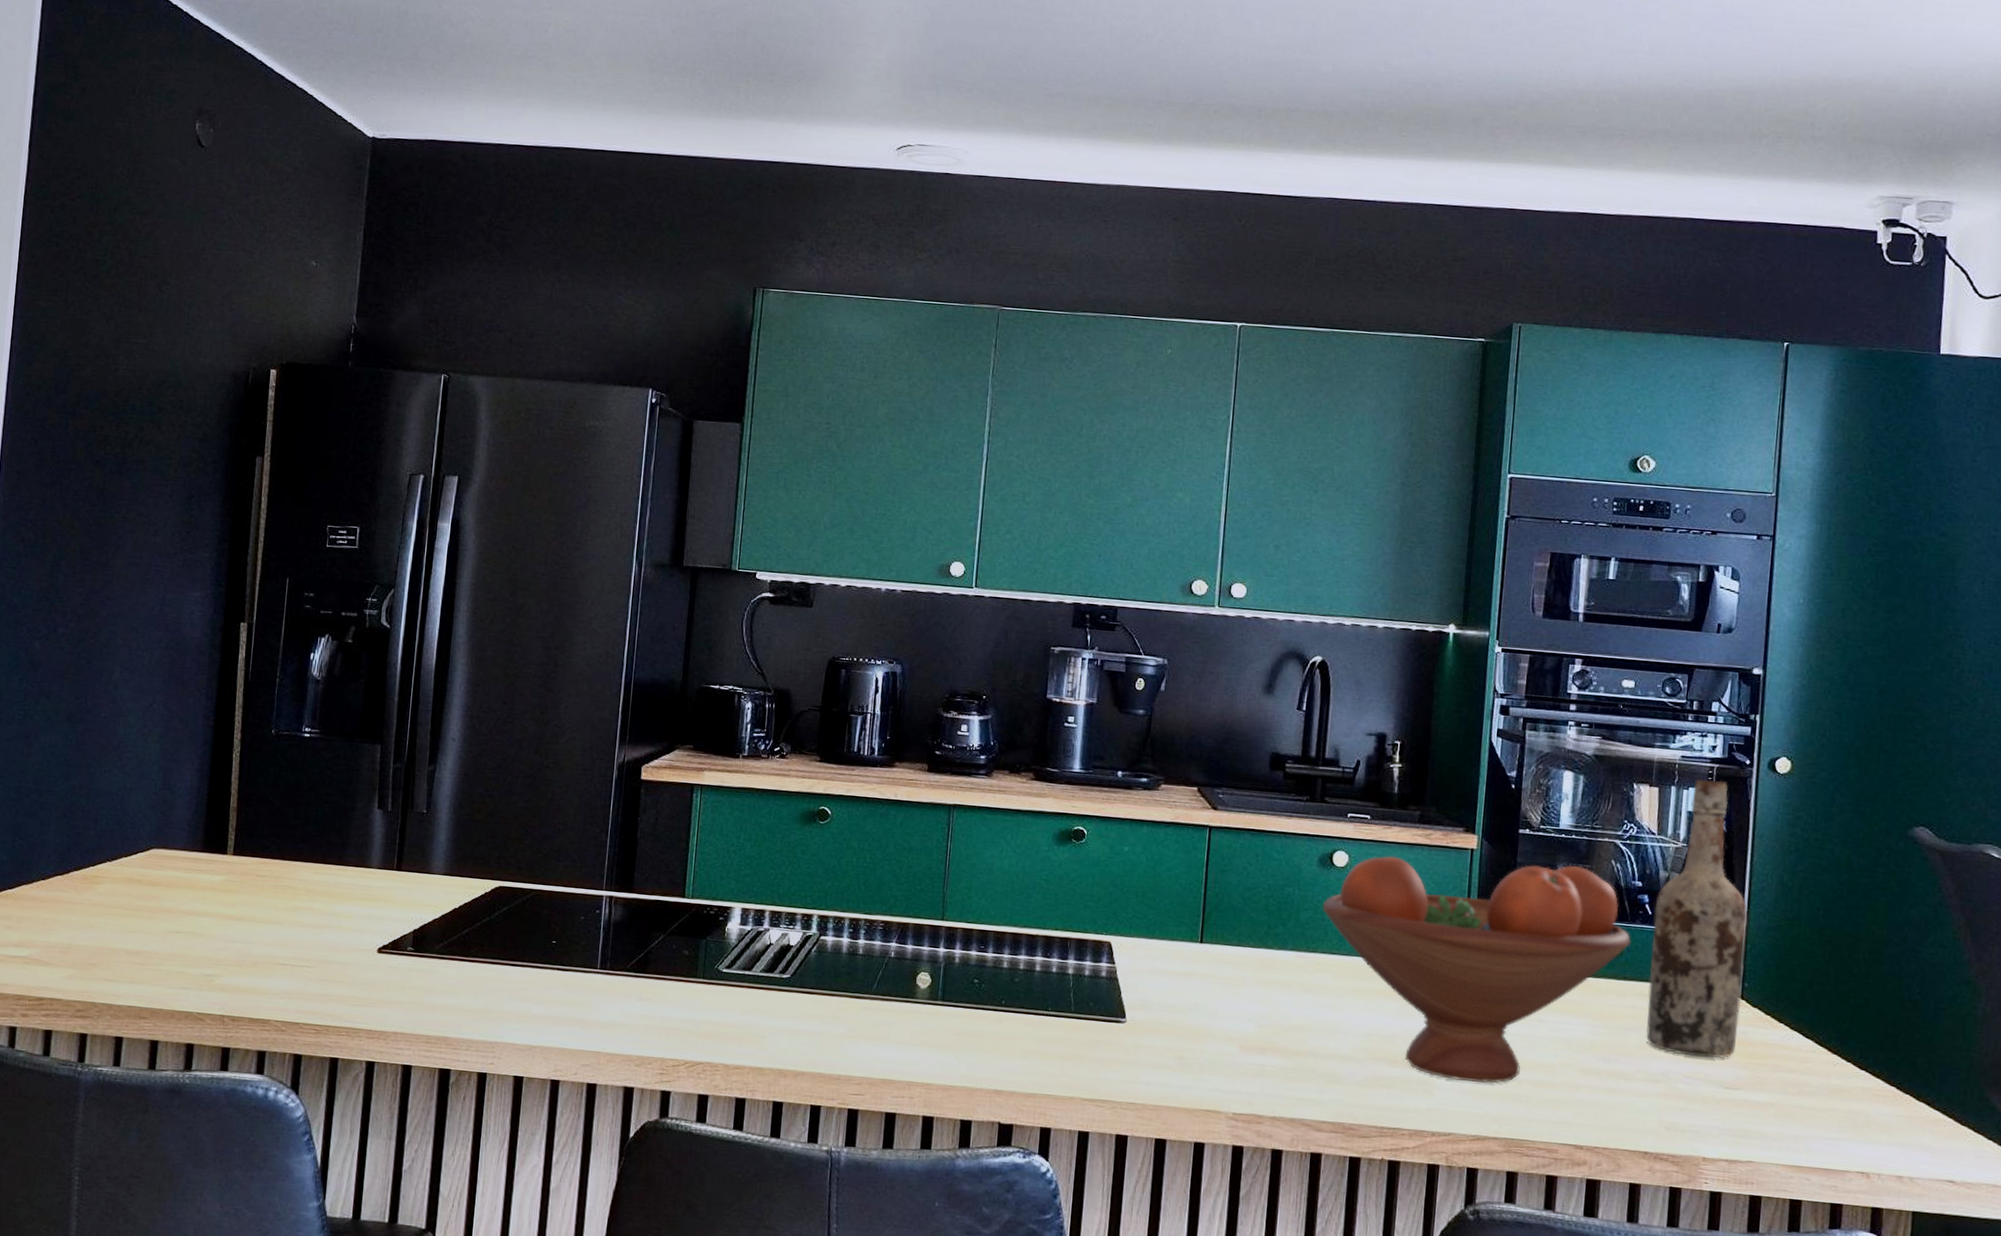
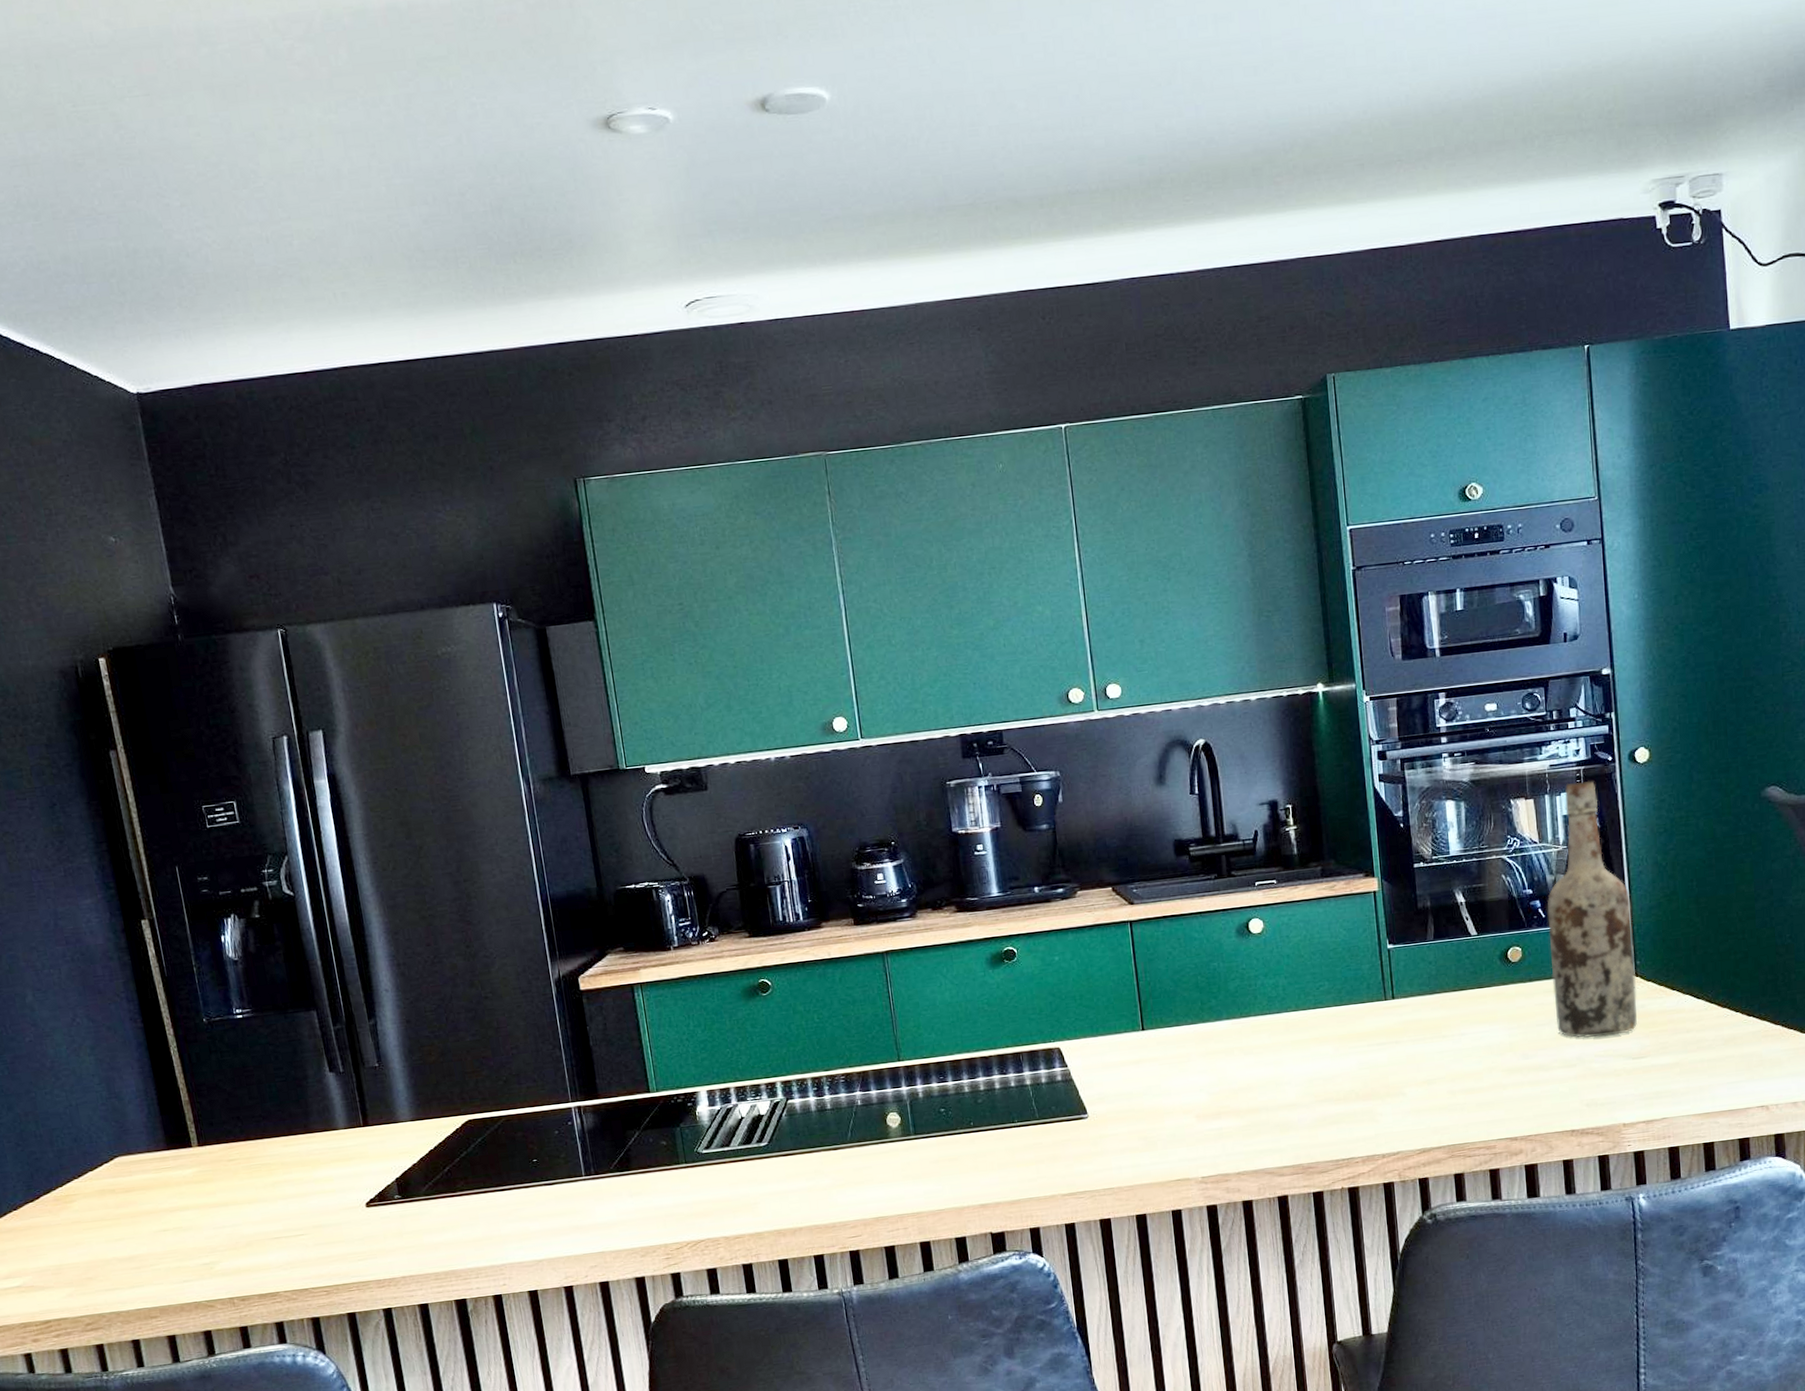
fruit bowl: present [1323,856,1631,1084] -> none [1248,886,1531,1105]

